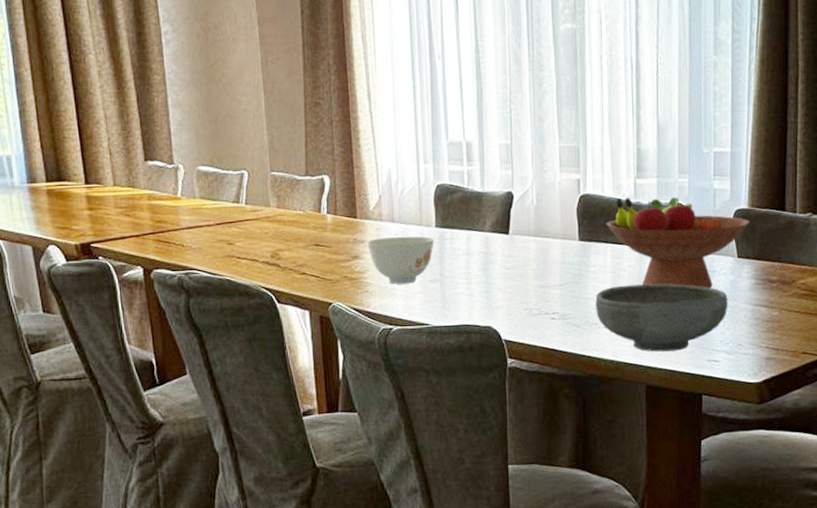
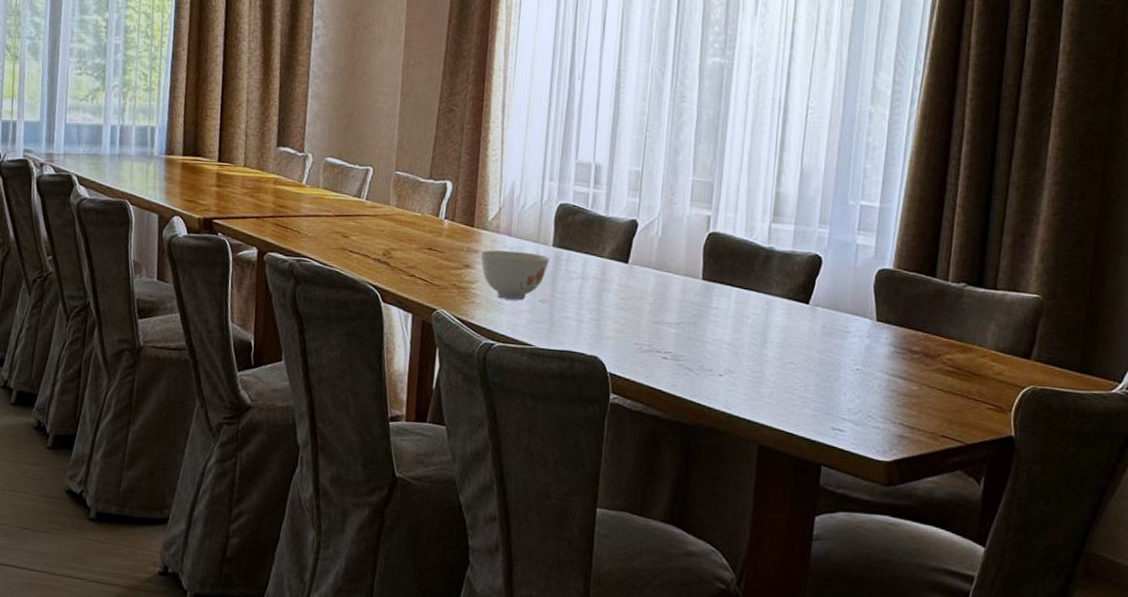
bowl: present [595,284,728,352] -> none [712,333,861,413]
fruit bowl: present [606,196,750,289] -> none [733,241,894,350]

